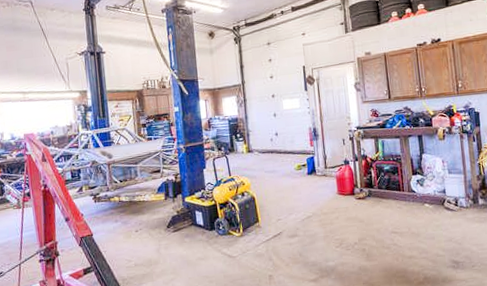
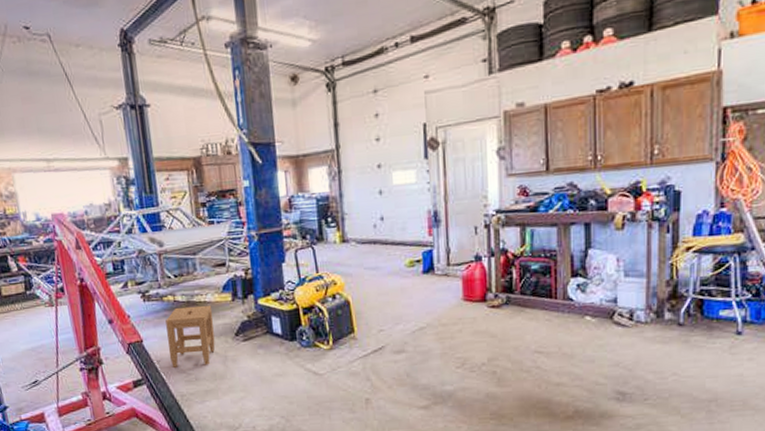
stool: none [112,203,151,256] -> present [165,305,216,368]

